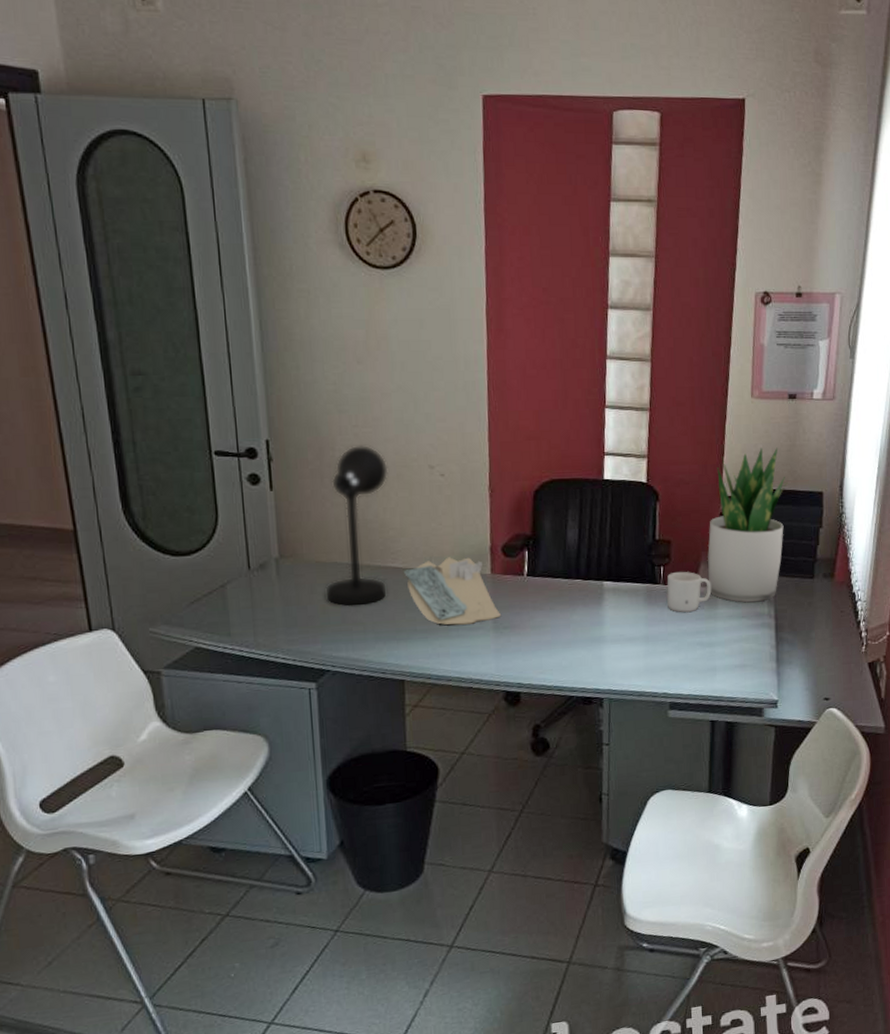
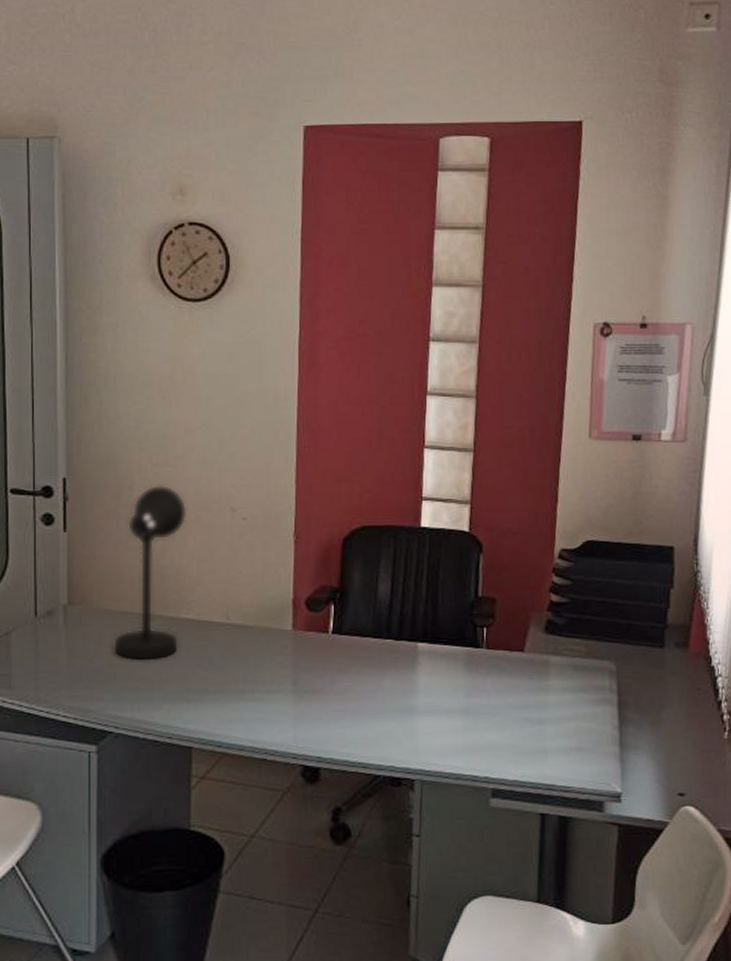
papers: present [403,557,502,625] -> none [197,609,303,687]
mug: present [666,571,712,613] -> none [490,634,543,683]
planter: present [707,447,788,603] -> none [538,495,632,674]

